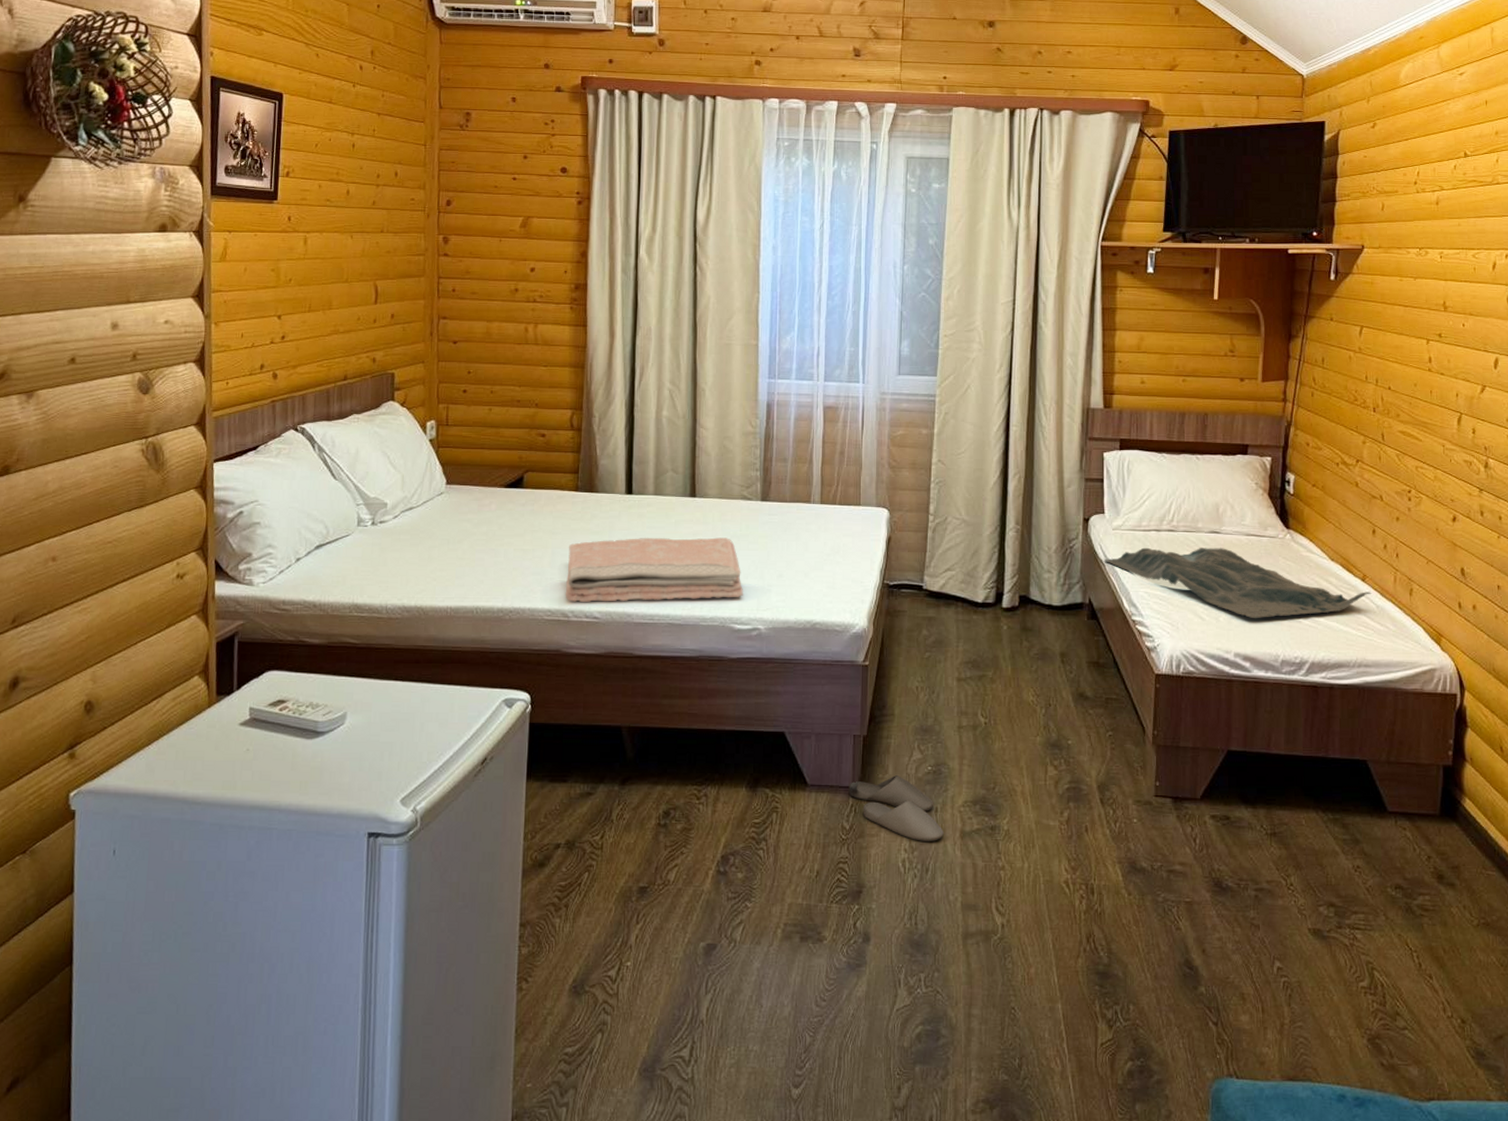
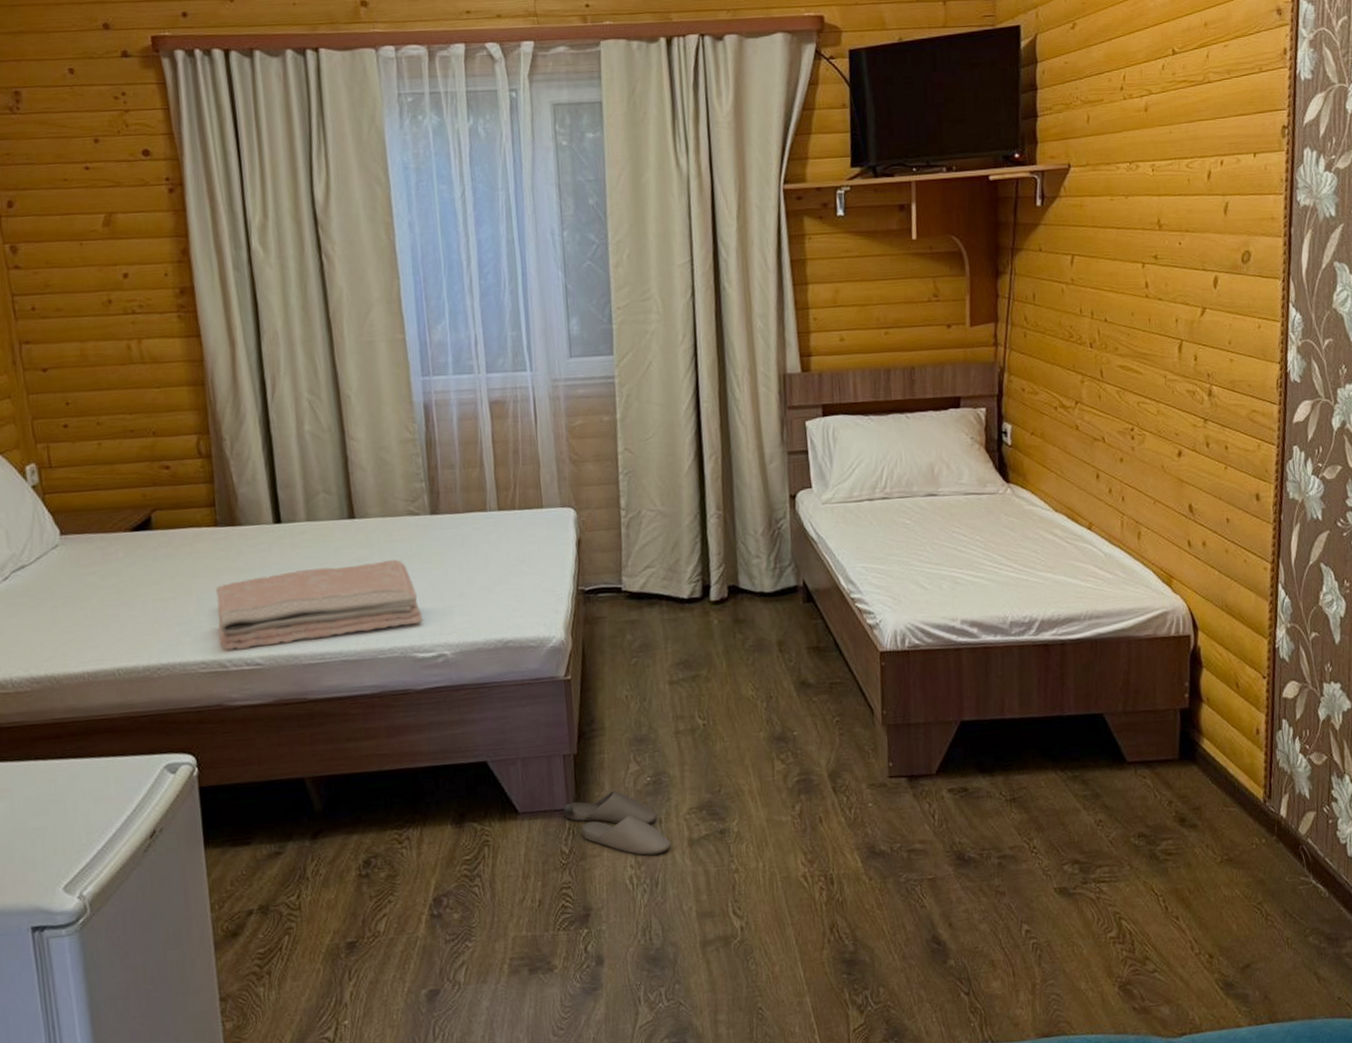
towel: present [1103,547,1371,619] -> none [815,510,1099,582]

